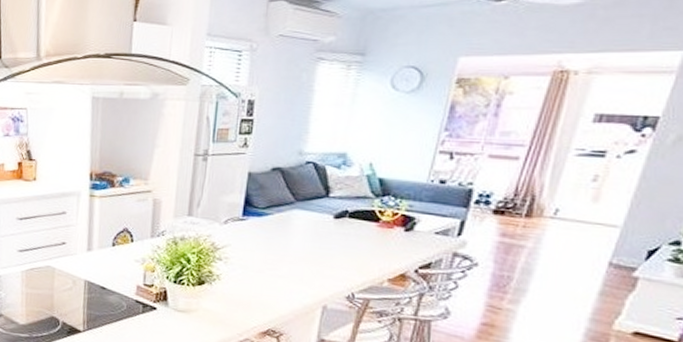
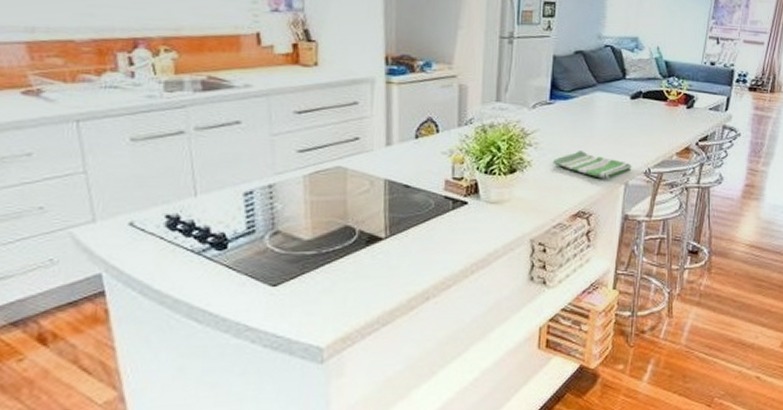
dish towel: none [242,268,332,300] -> present [553,151,632,179]

